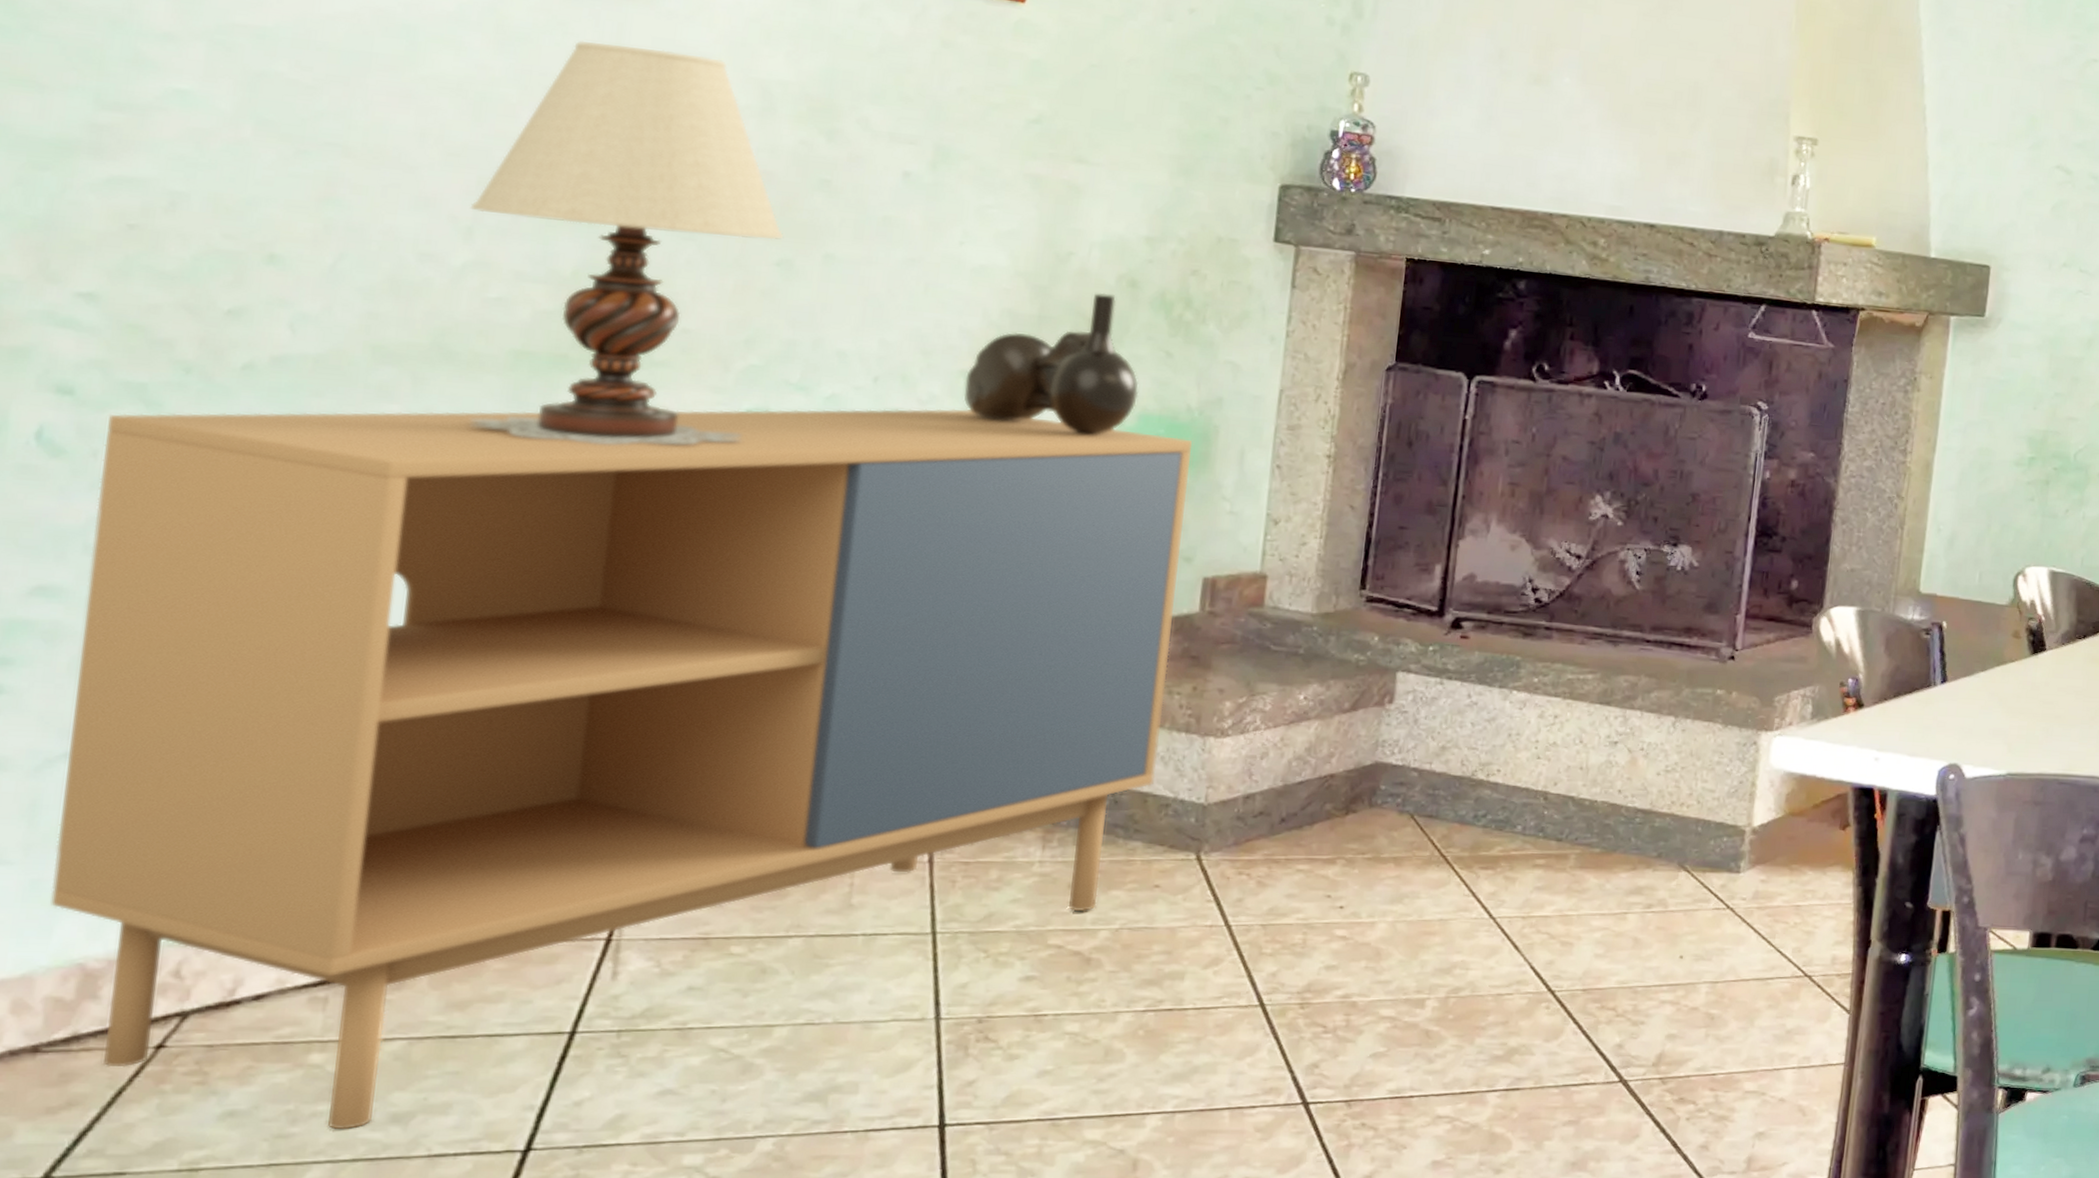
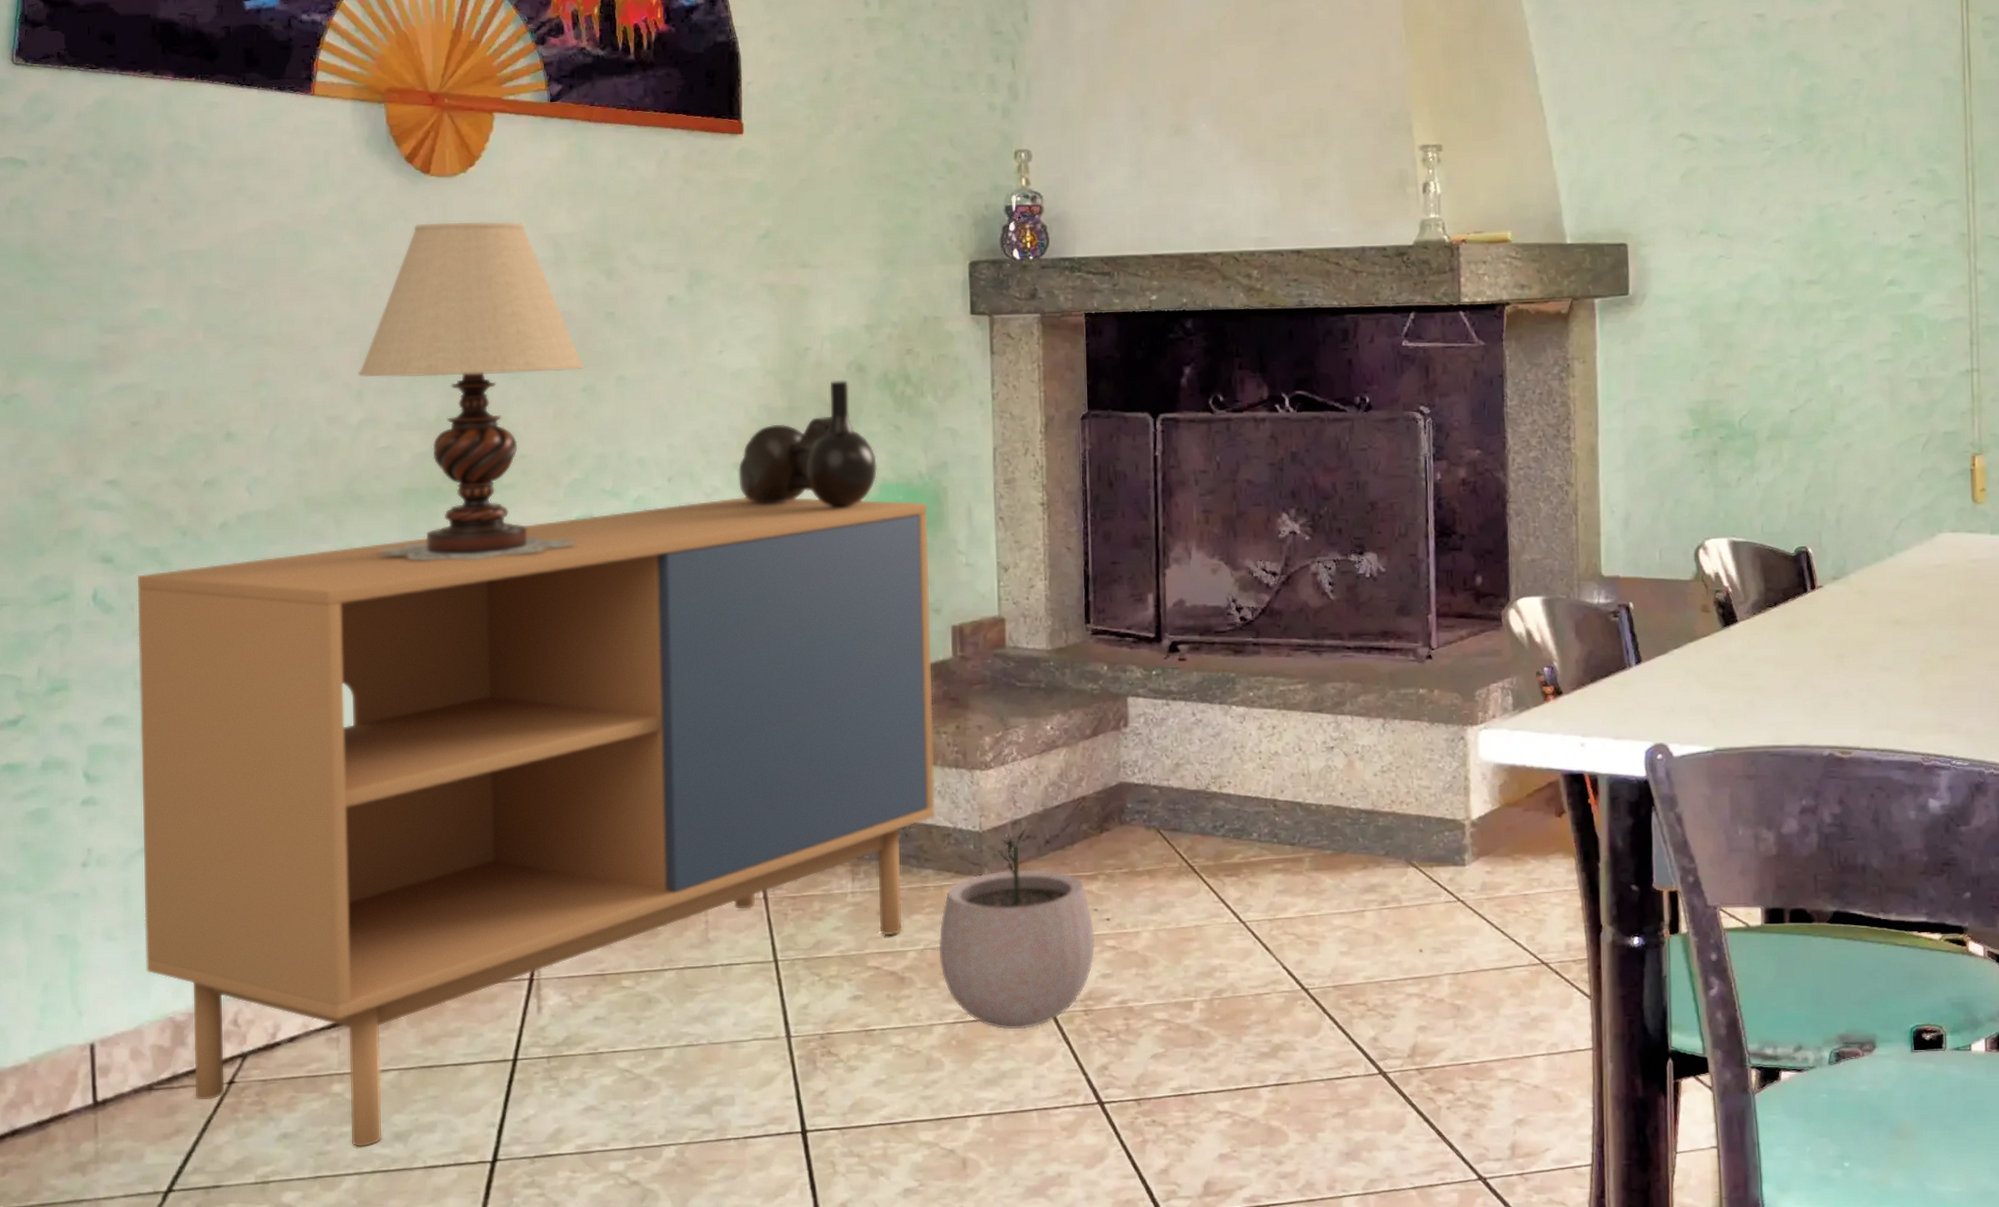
plant pot: none [1136,803,1324,1021] -> present [938,827,1096,1030]

